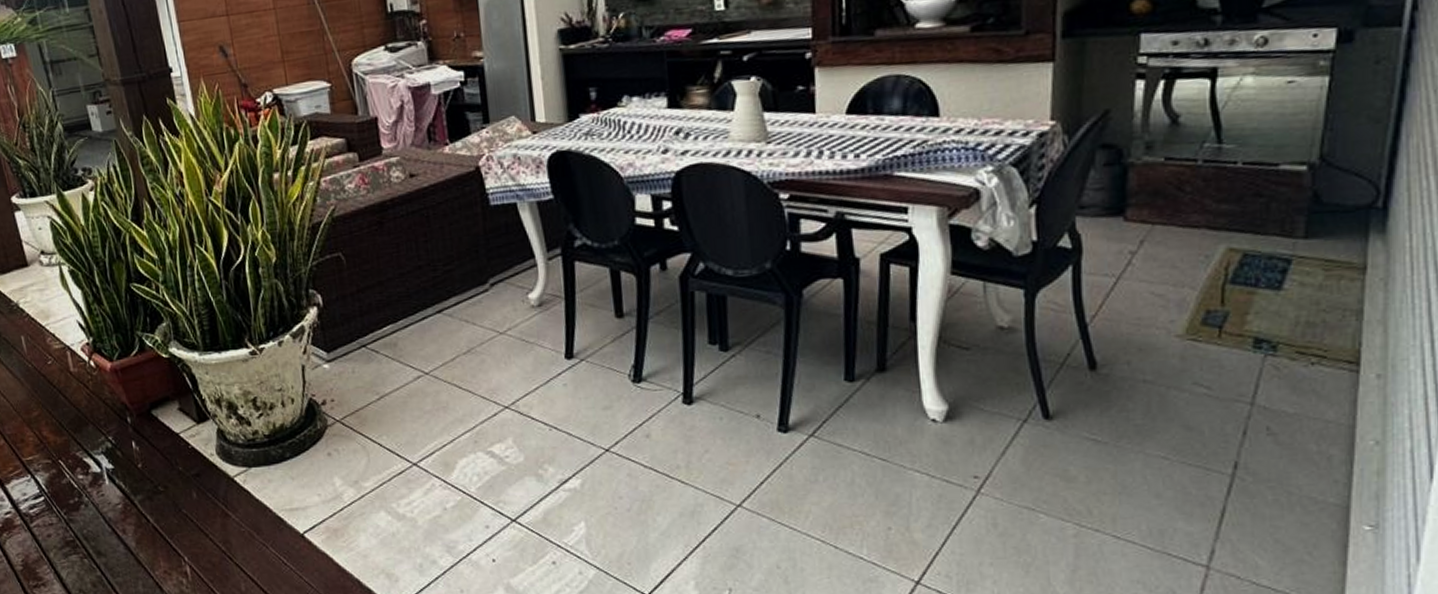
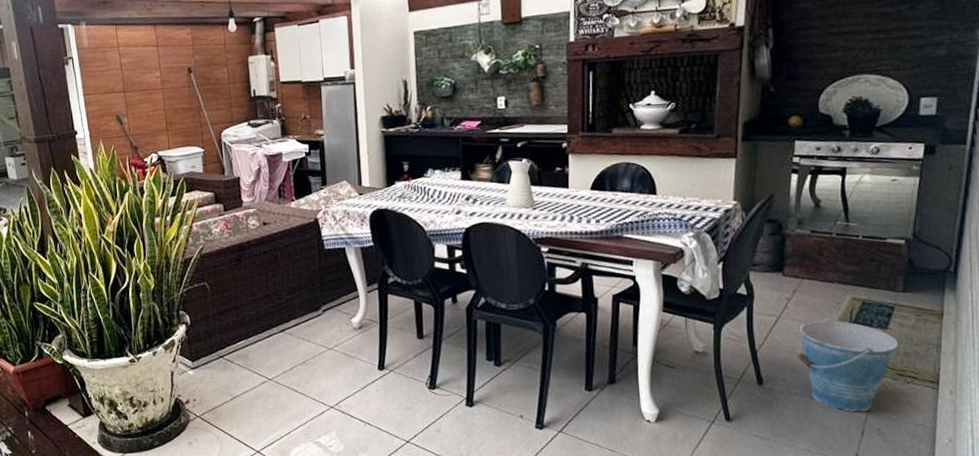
bucket: none [1146,276,1296,405] -> present [797,318,897,412]

